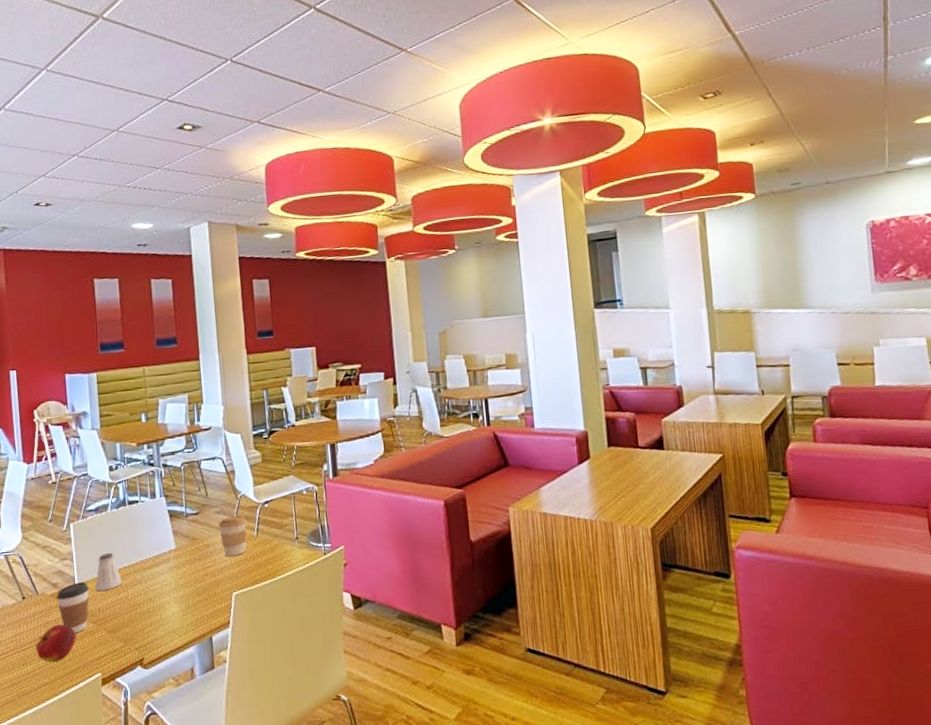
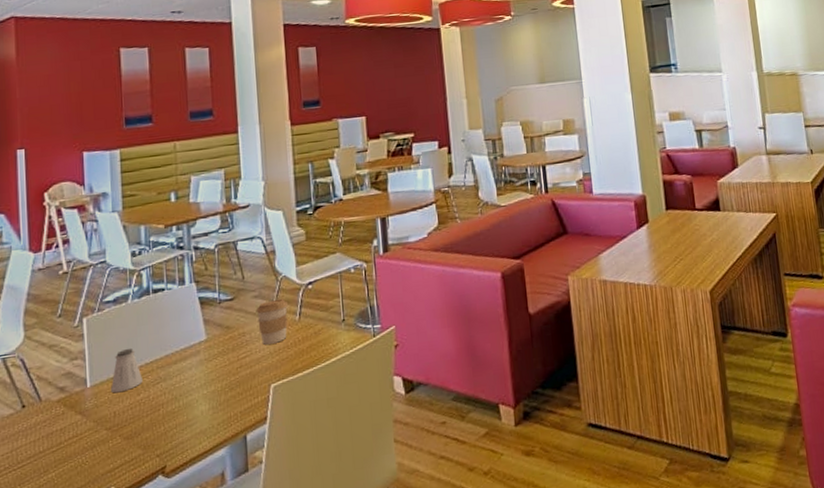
apple: present [35,624,77,663] -> none [35,433,86,480]
coffee cup: present [57,582,90,633] -> none [64,383,103,443]

